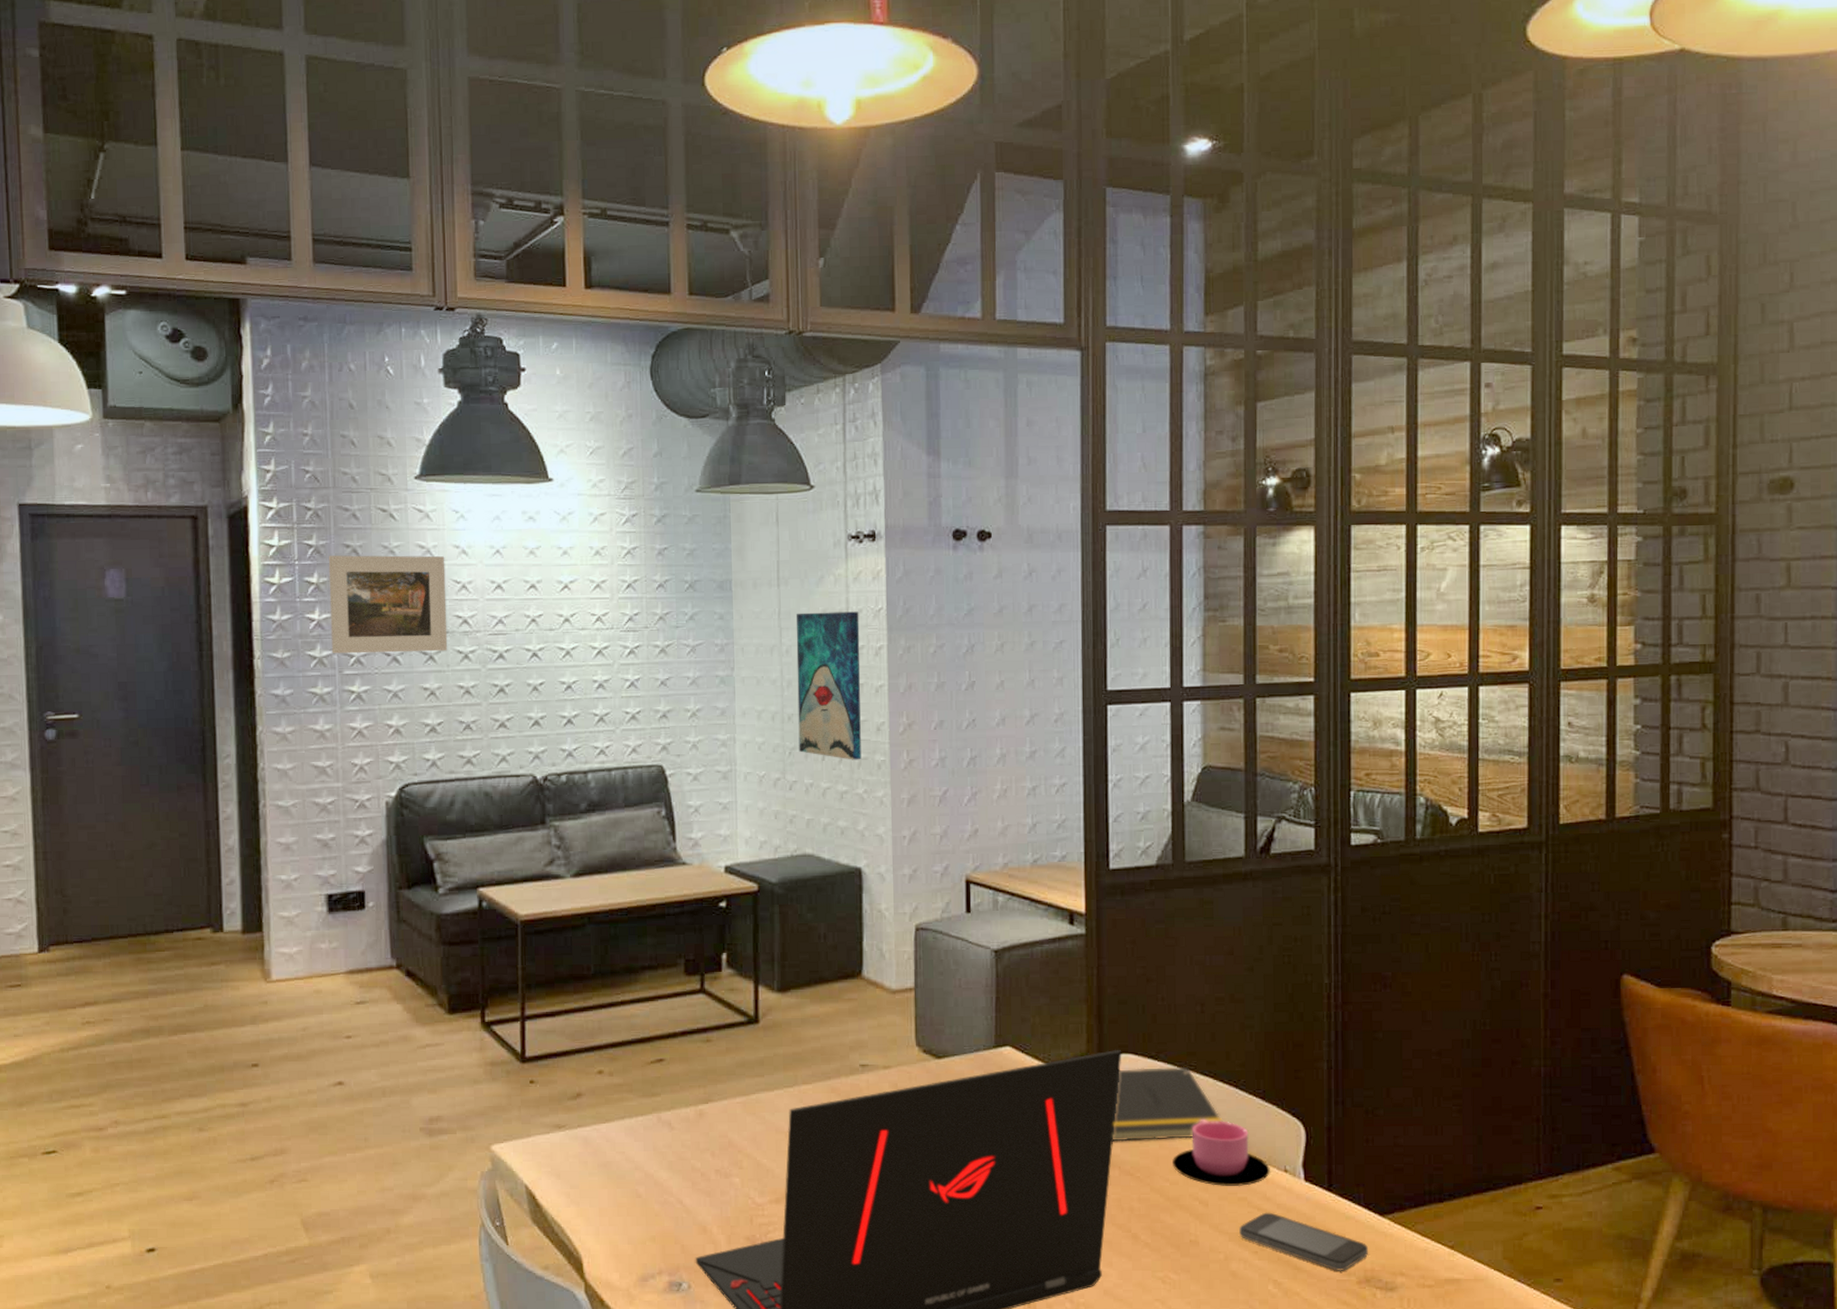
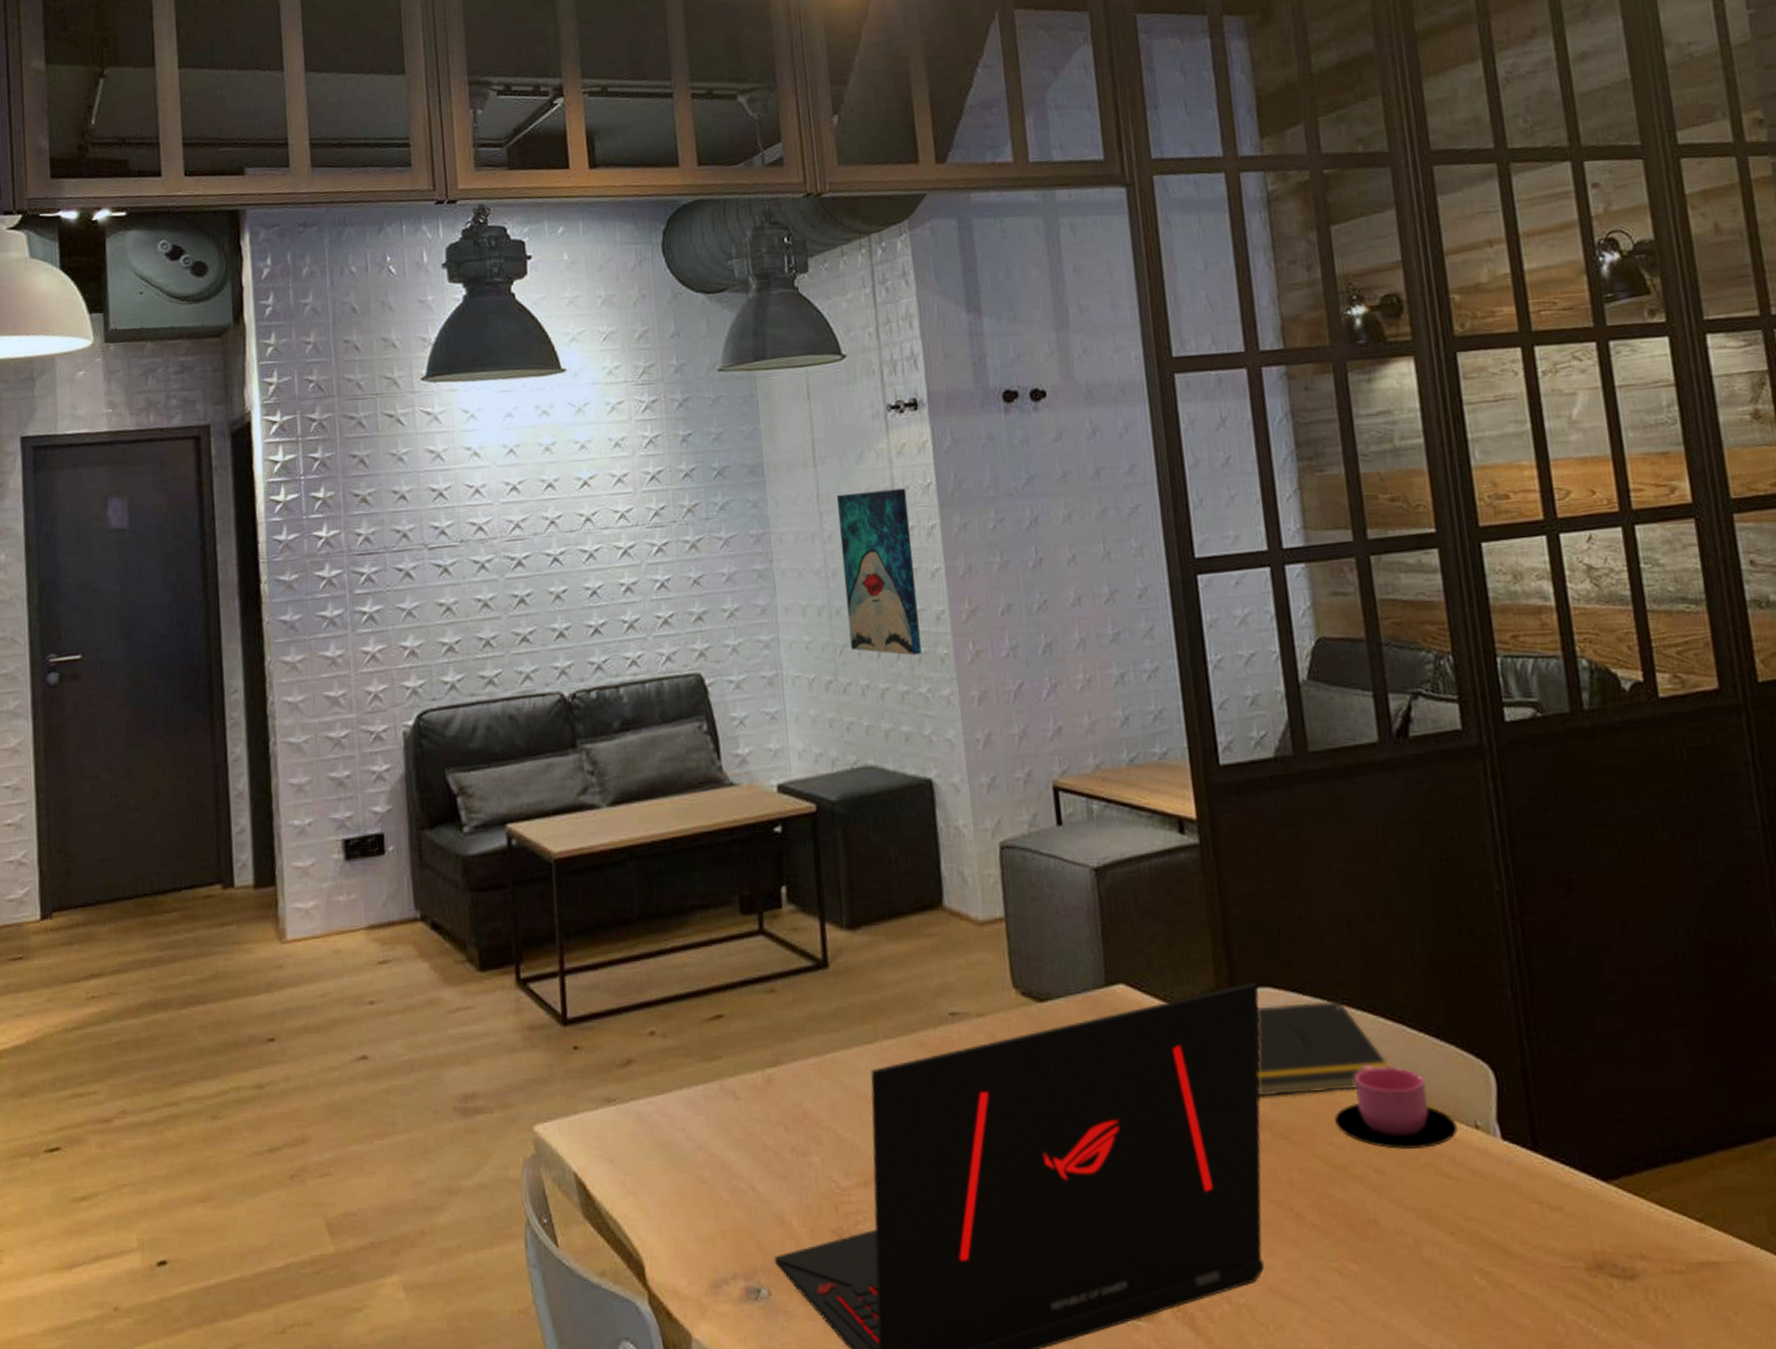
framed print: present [328,555,448,654] -> none [334,460,463,573]
smartphone: present [1239,1212,1368,1271] -> none [1427,1180,1595,1255]

